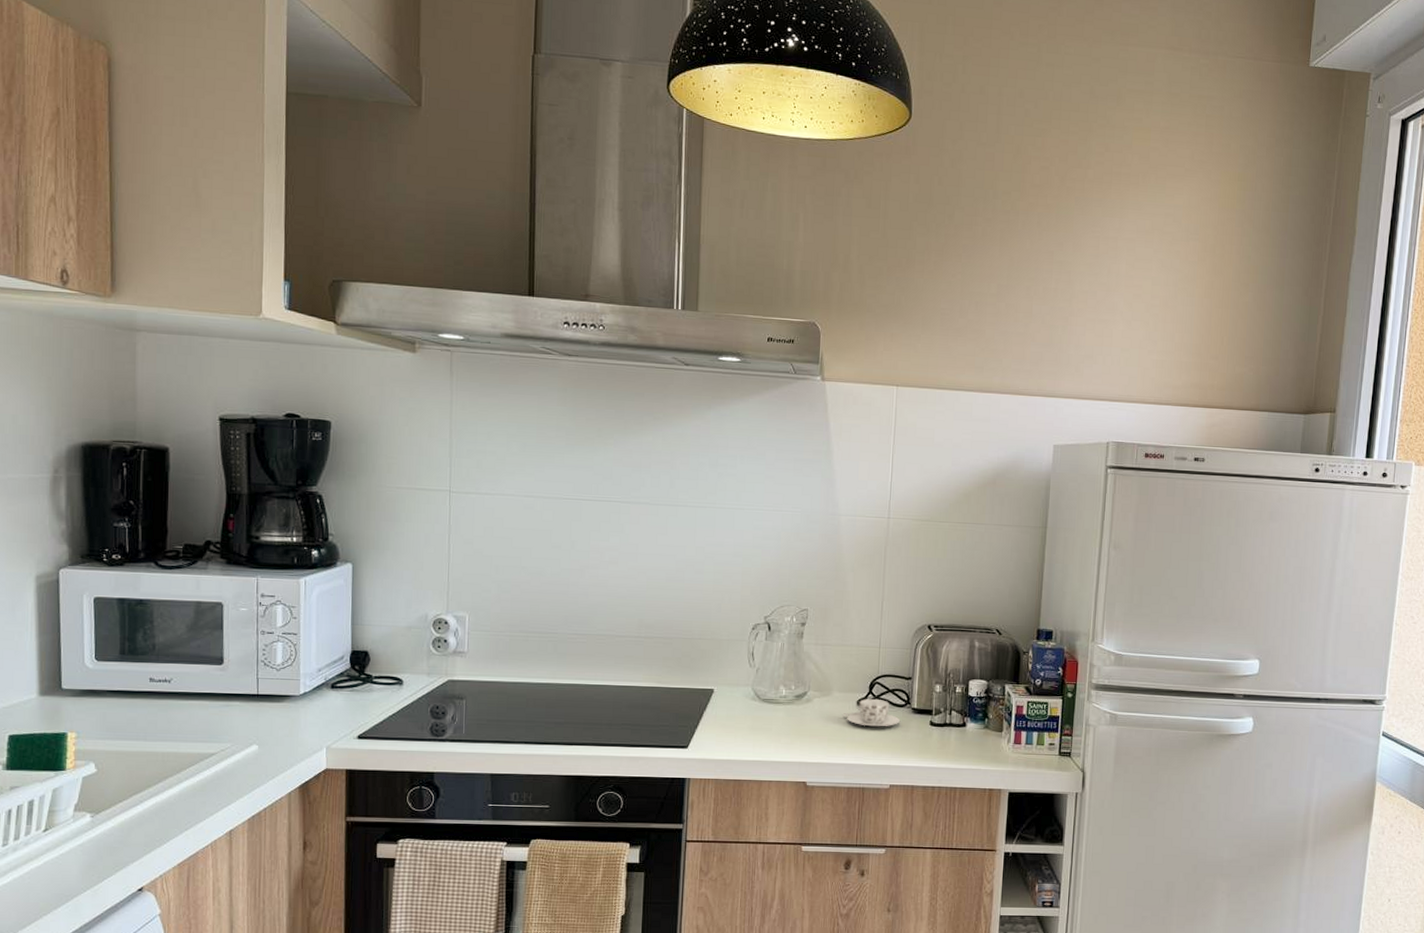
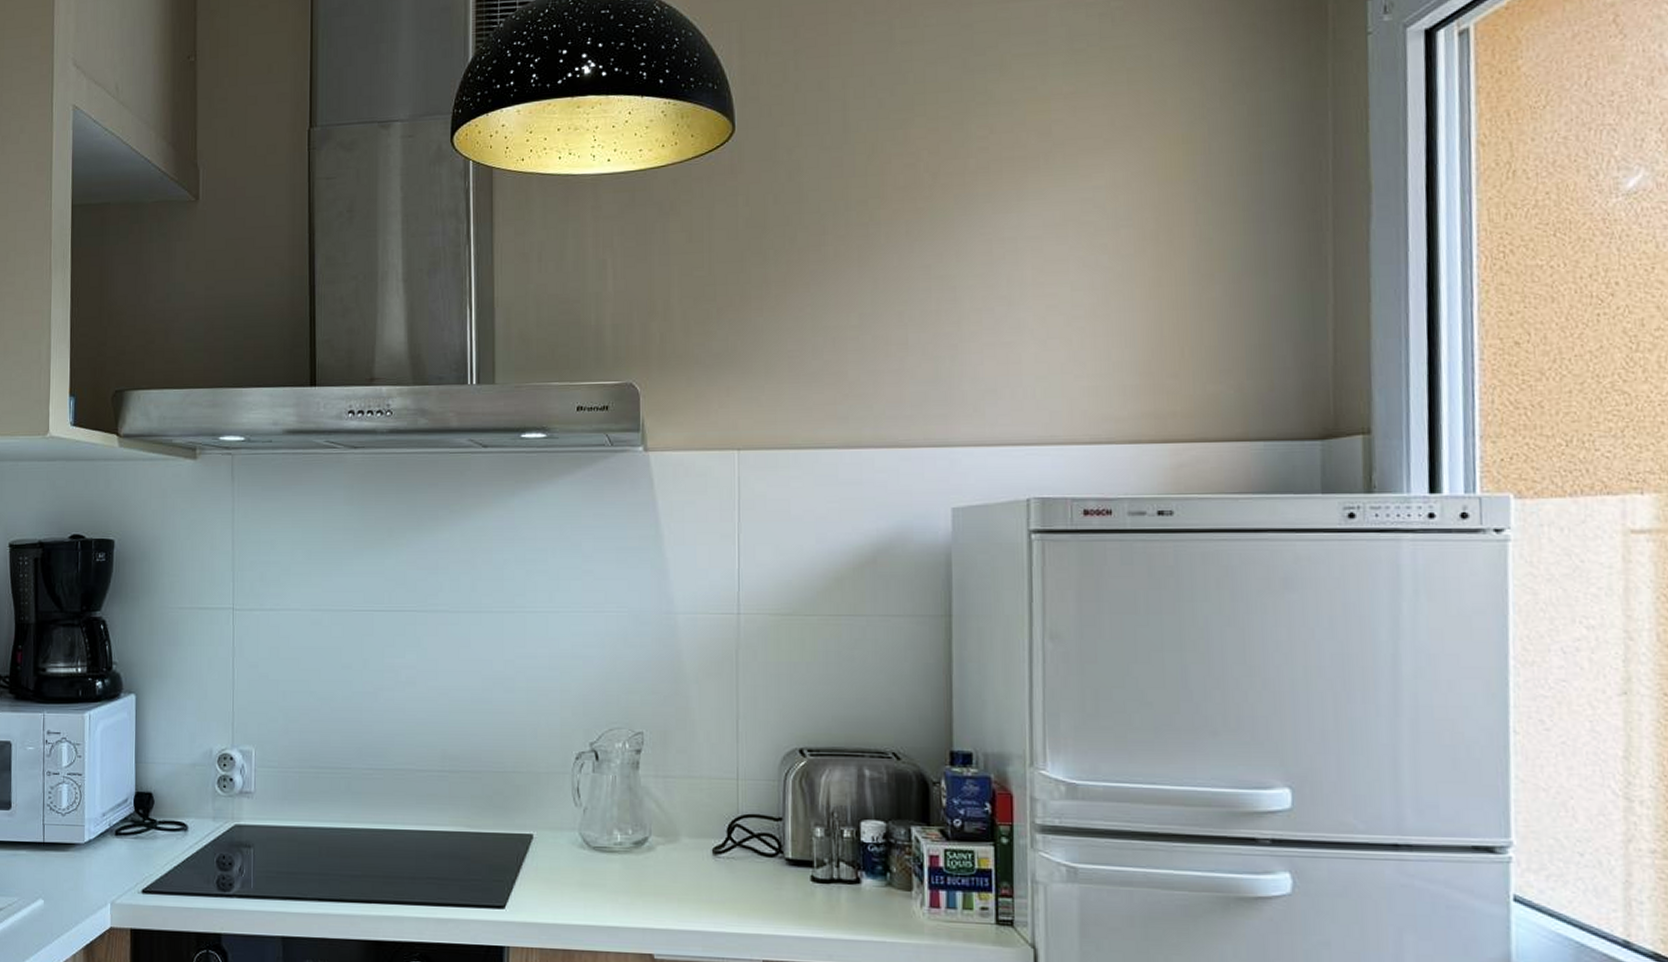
teacup: present [842,699,900,727] -> none [695,846,770,883]

